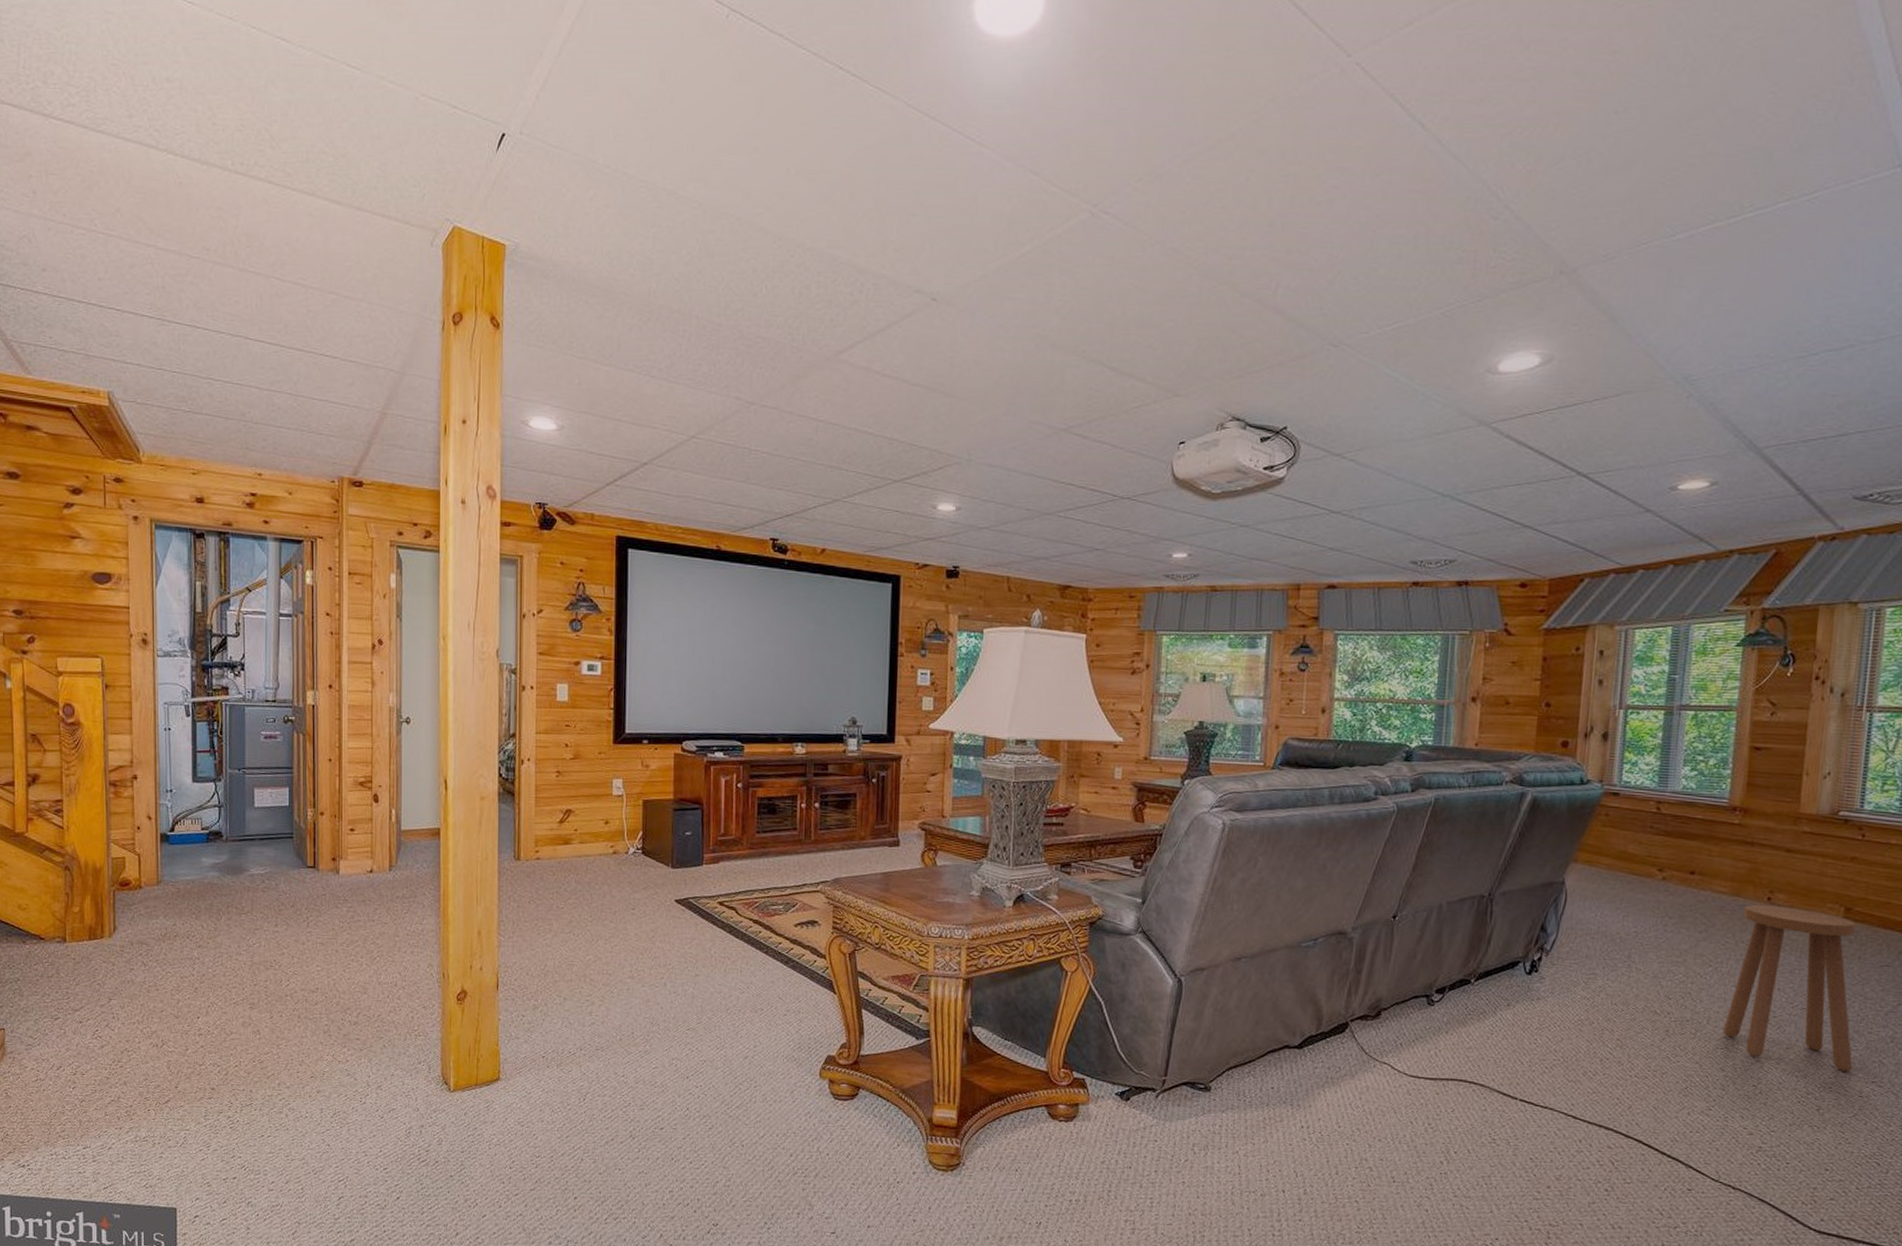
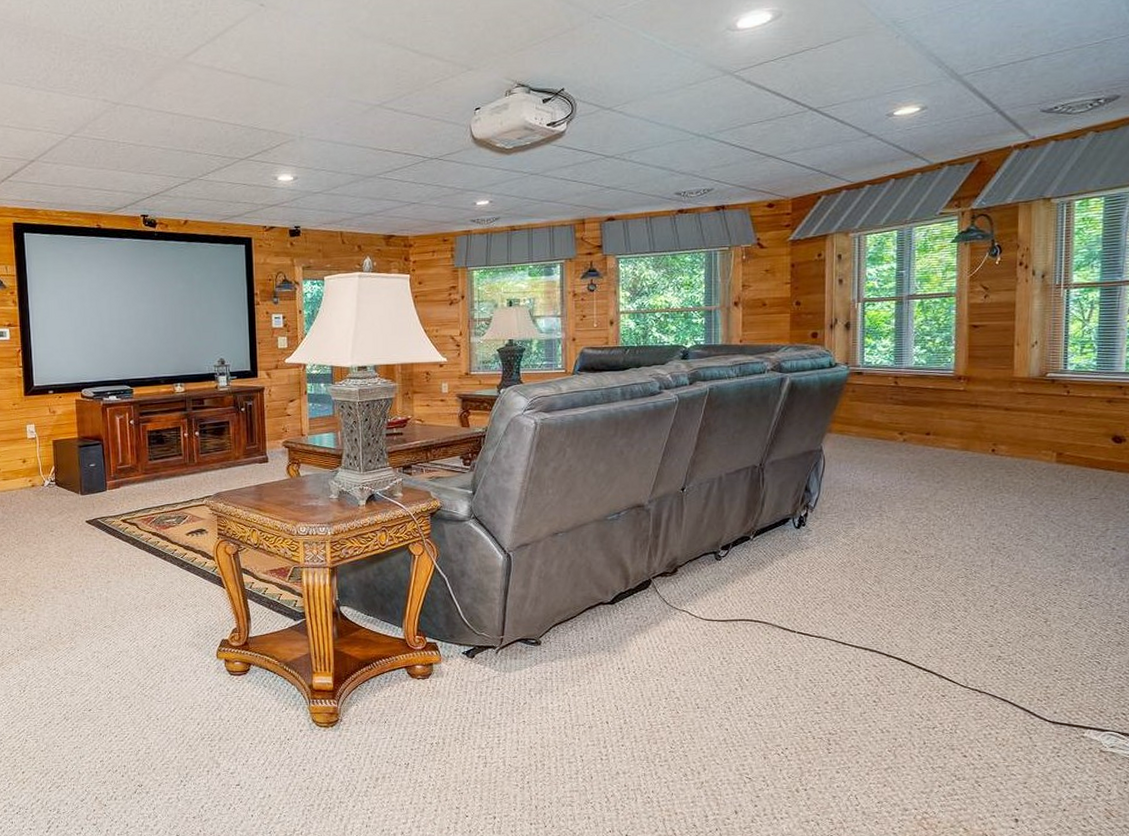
stool: present [1723,904,1856,1072] -> none [962,455,1072,588]

